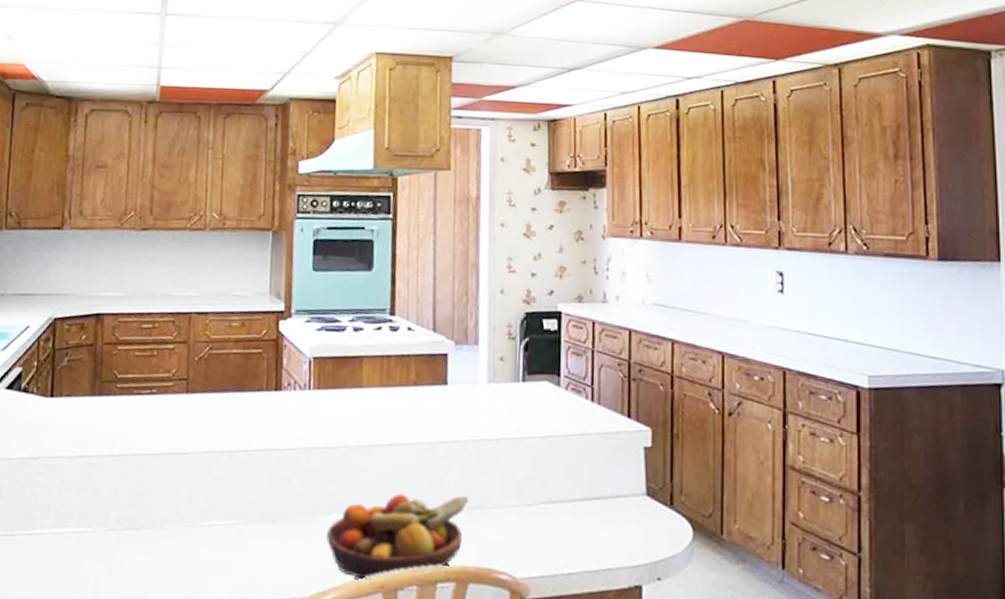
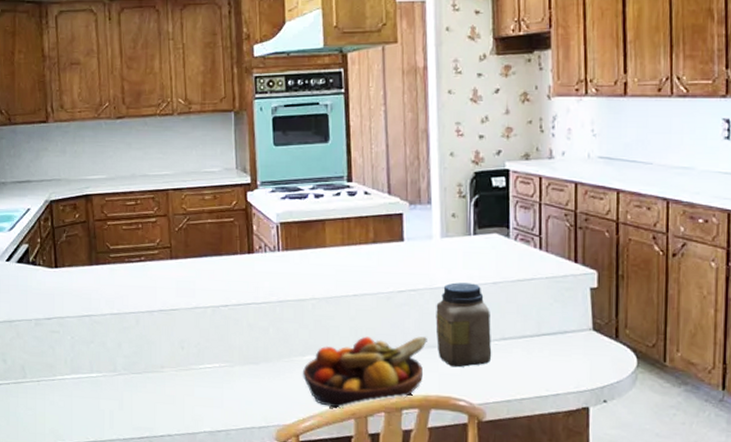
jar: none [478,434,539,534] -> present [436,282,492,368]

